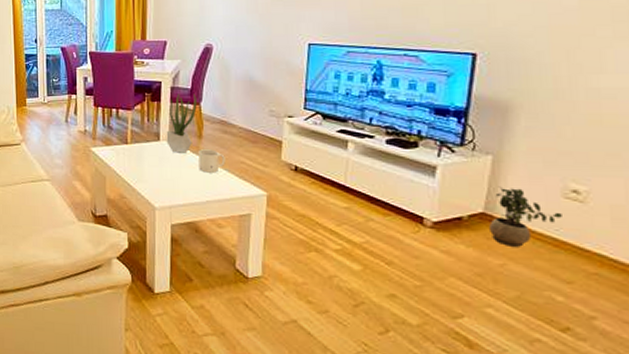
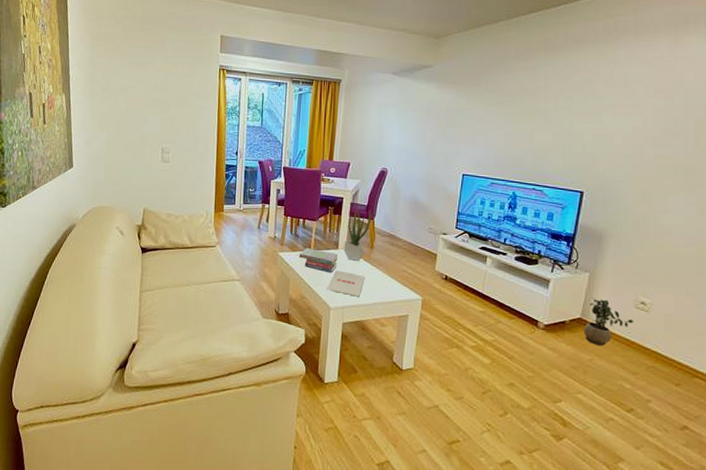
books: none [114,140,160,169] -> present [299,247,338,273]
magazine: none [149,165,195,194] -> present [327,270,365,297]
mug: present [198,149,225,173] -> none [369,258,391,279]

